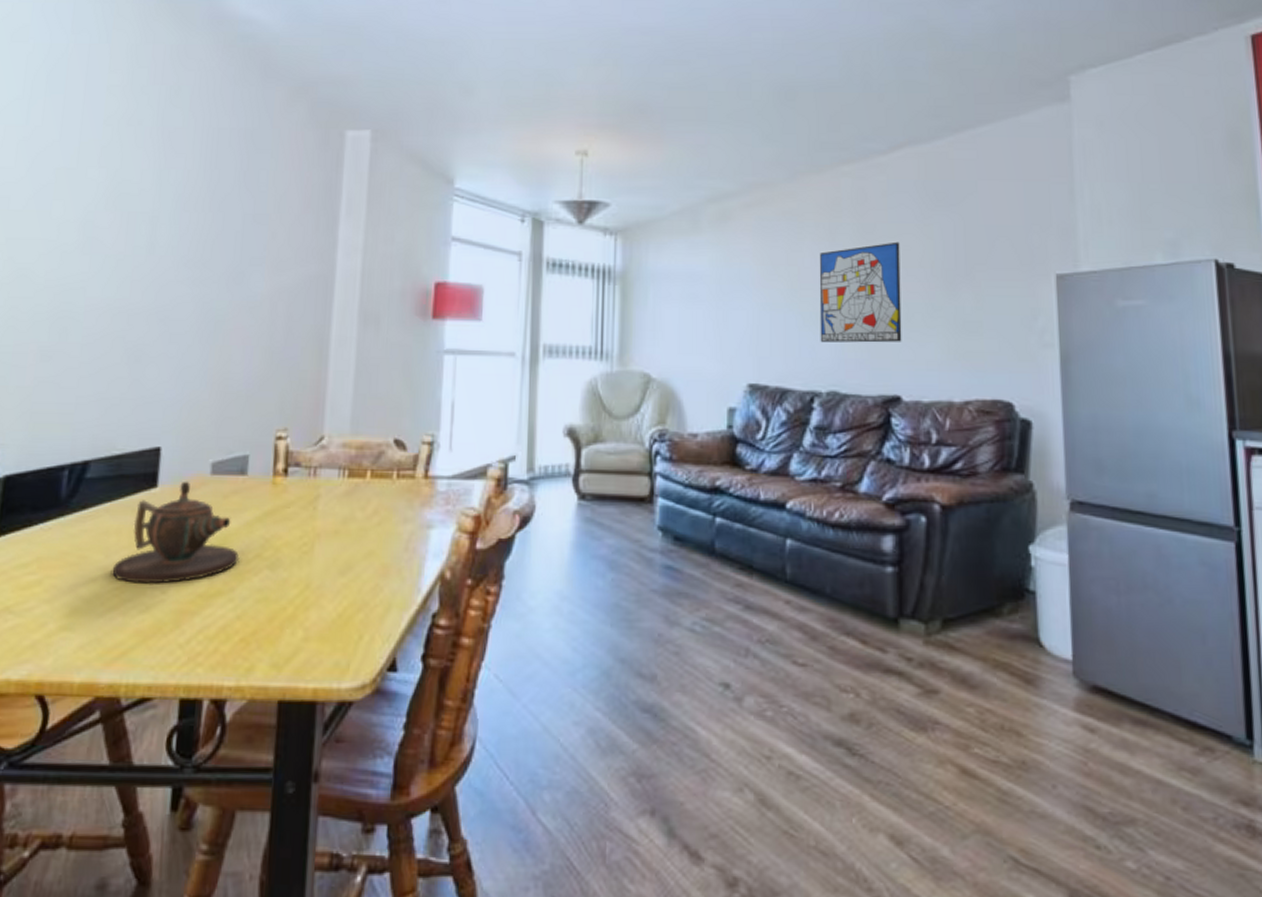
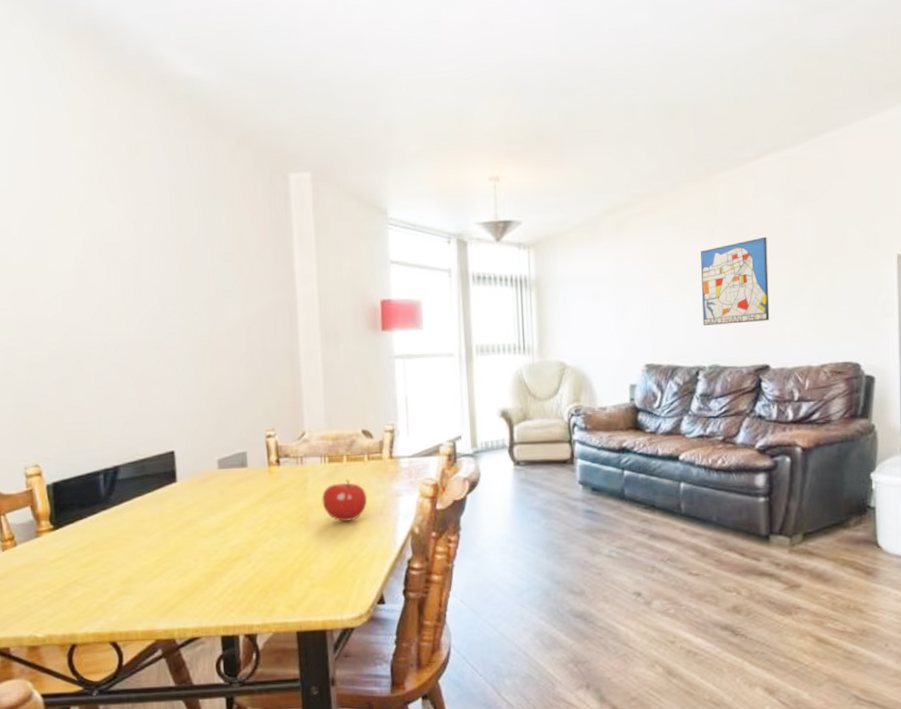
teapot: present [112,481,240,584] -> none [152,475,251,556]
fruit: none [333,500,391,557] -> present [321,479,368,522]

